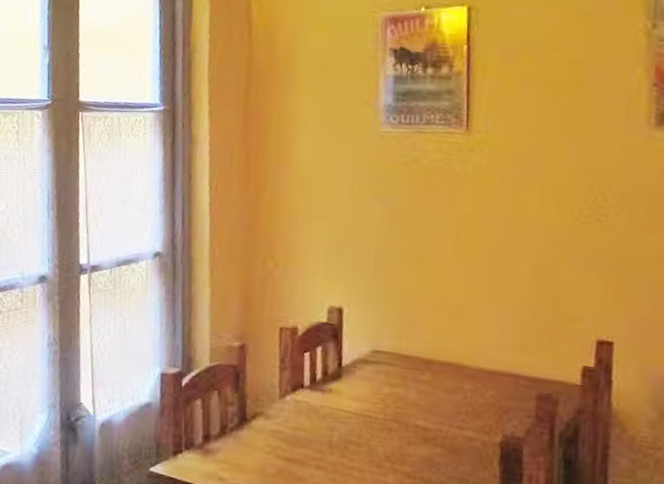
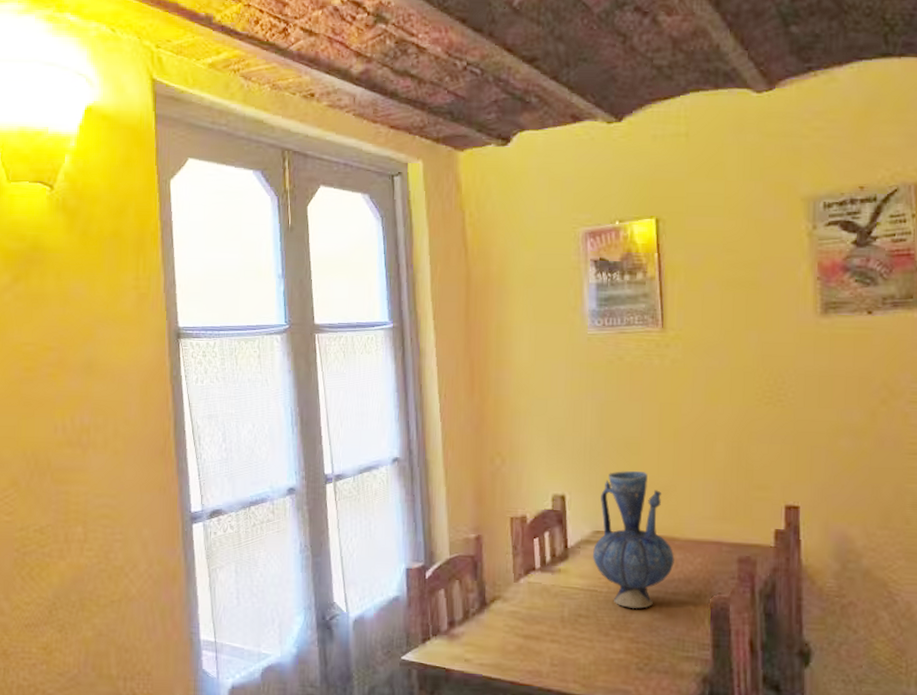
vase: none [369,286,463,441] -> present [593,470,674,609]

